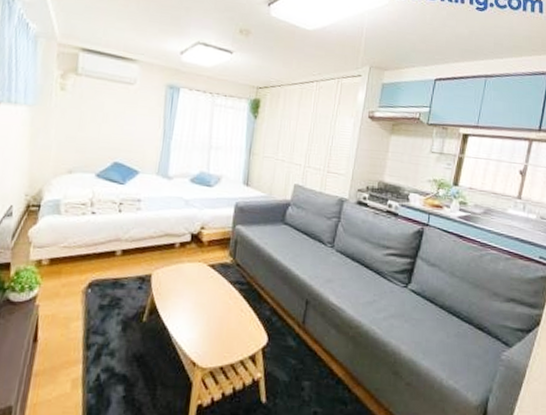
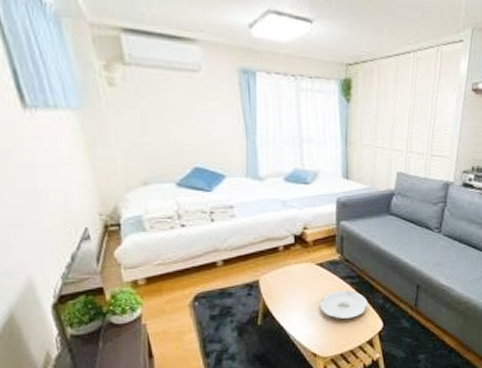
plate: none [205,295,255,328] -> present [319,290,368,319]

